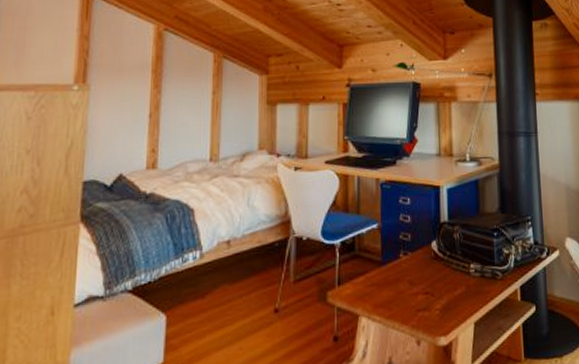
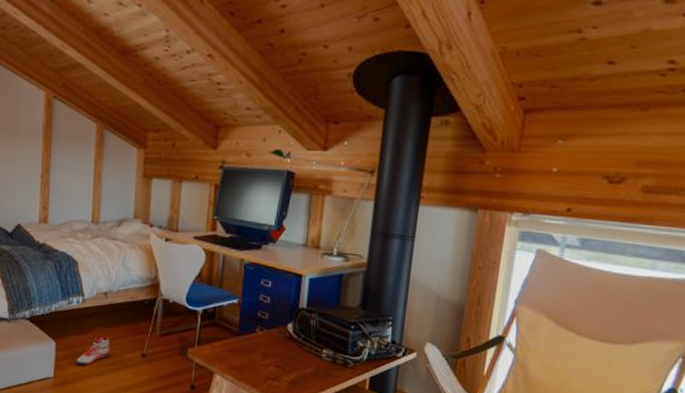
sneaker: none [193,296,236,340] -> present [76,336,110,366]

